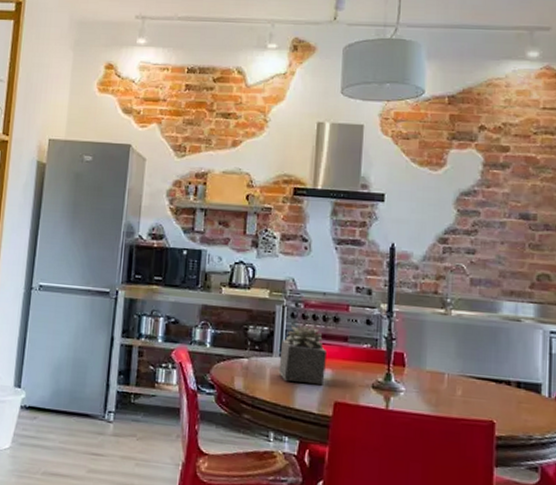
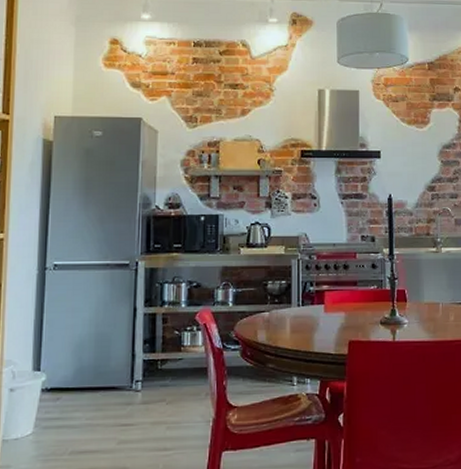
succulent plant: present [278,325,328,386] -> none [297,275,340,328]

